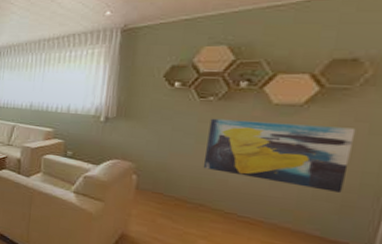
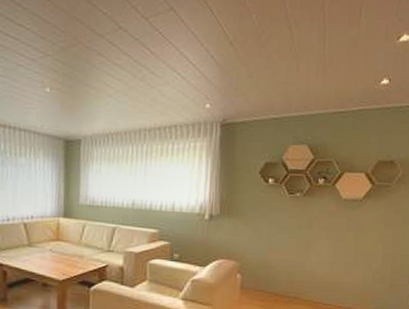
wall art: present [203,118,356,194] -> none [295,213,396,275]

